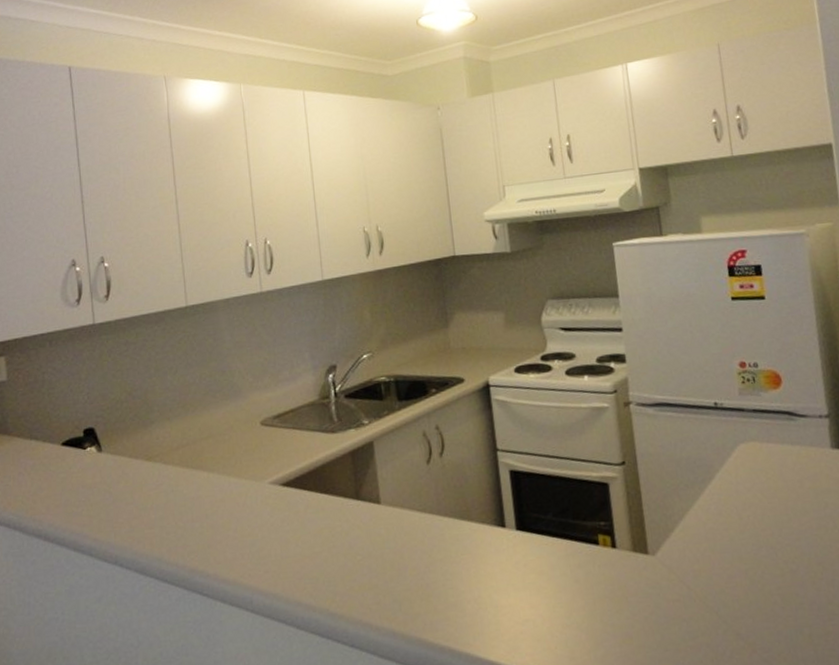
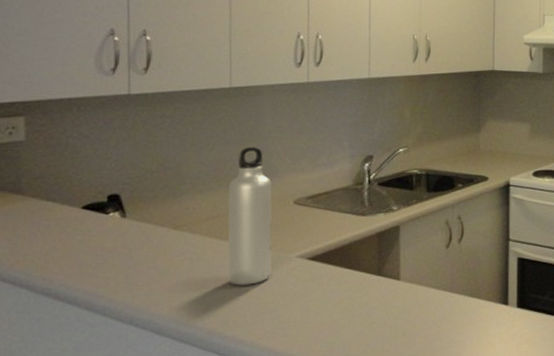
water bottle: none [195,366,245,518] -> present [227,146,272,286]

